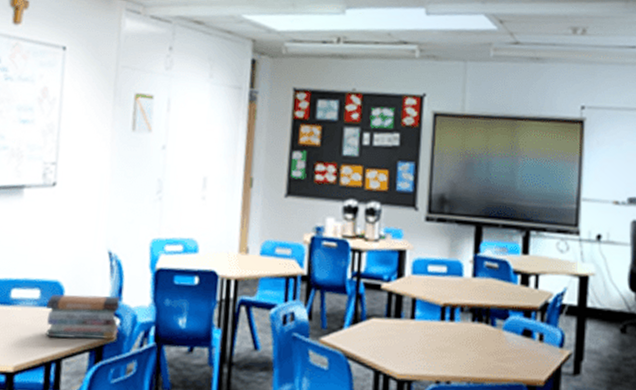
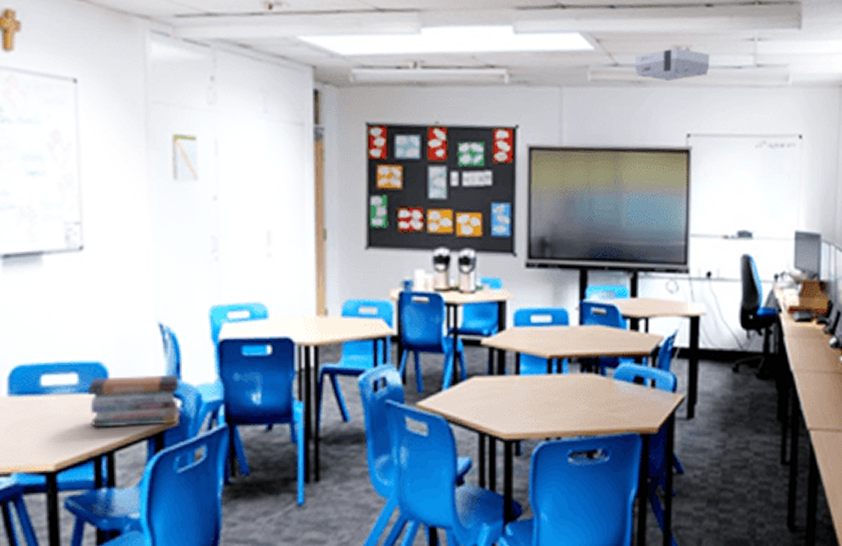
projector: none [534,29,605,58] -> present [635,48,710,81]

